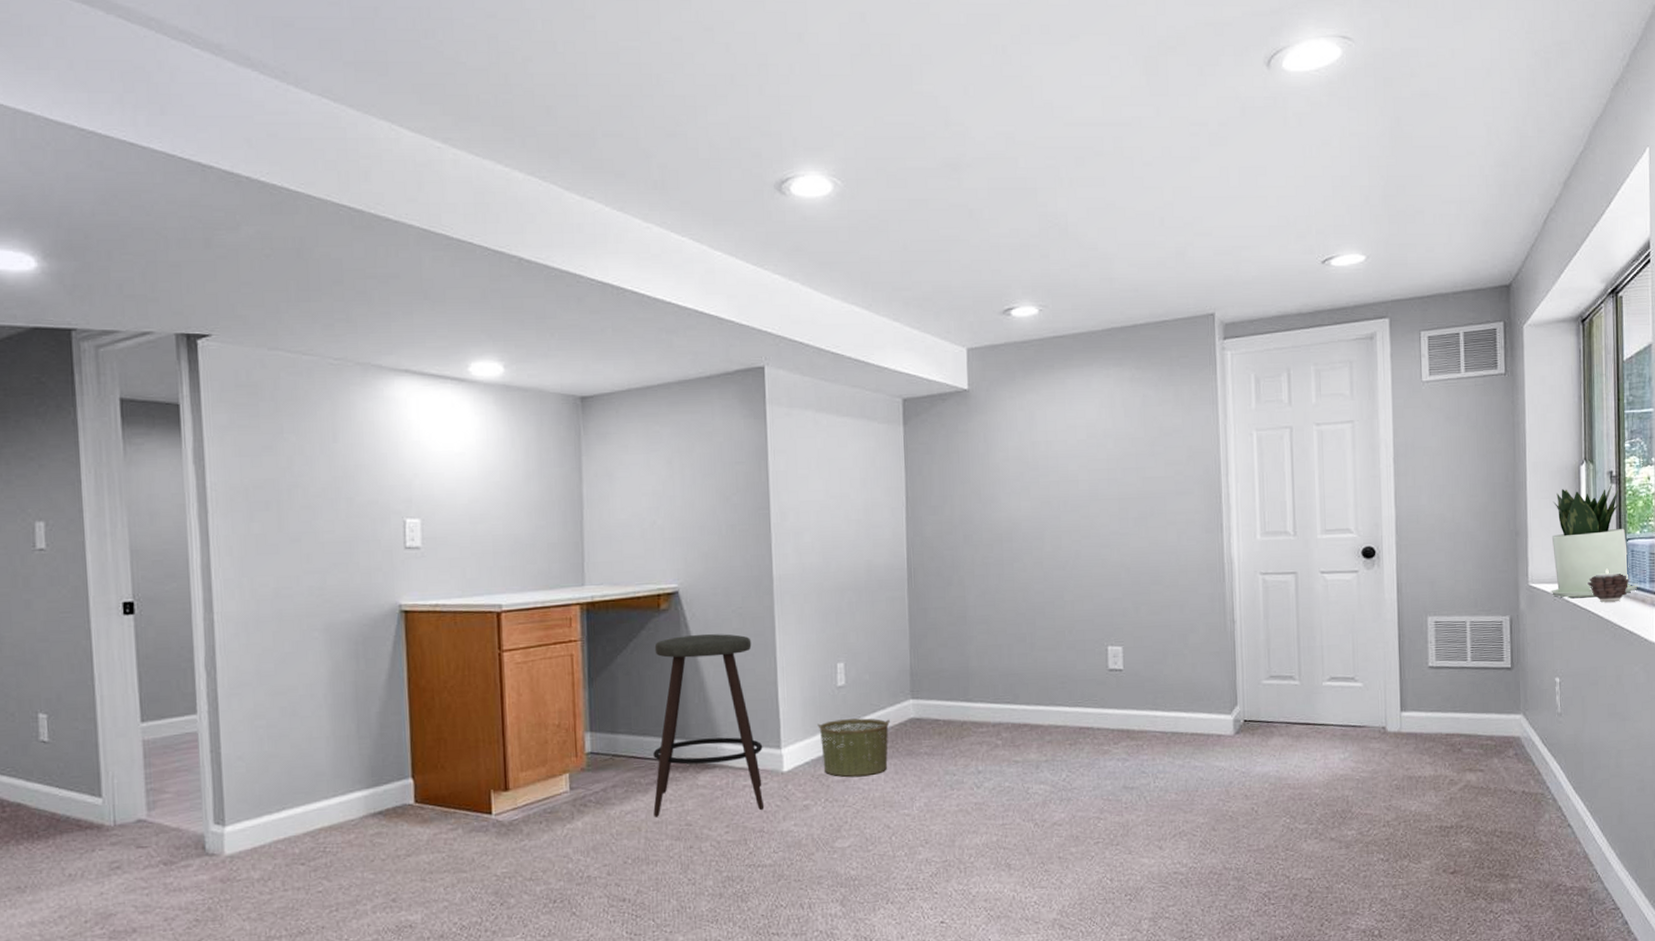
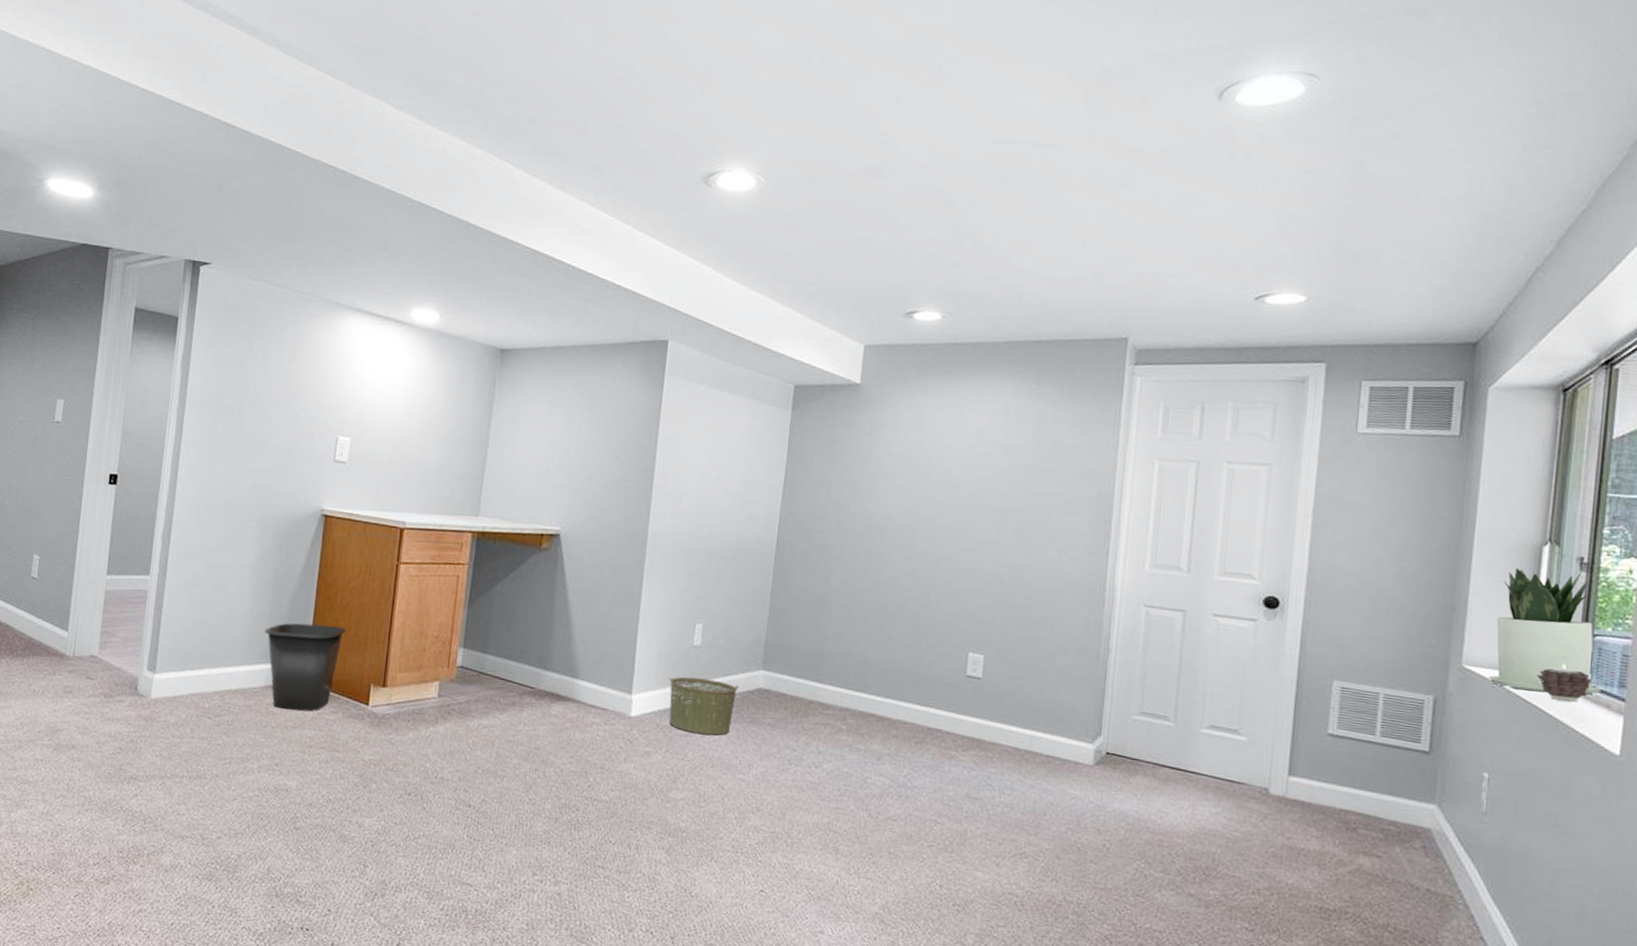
waste bin: none [353,733,452,837] -> present [264,623,346,711]
bar stool: present [653,634,765,817] -> none [507,575,619,749]

